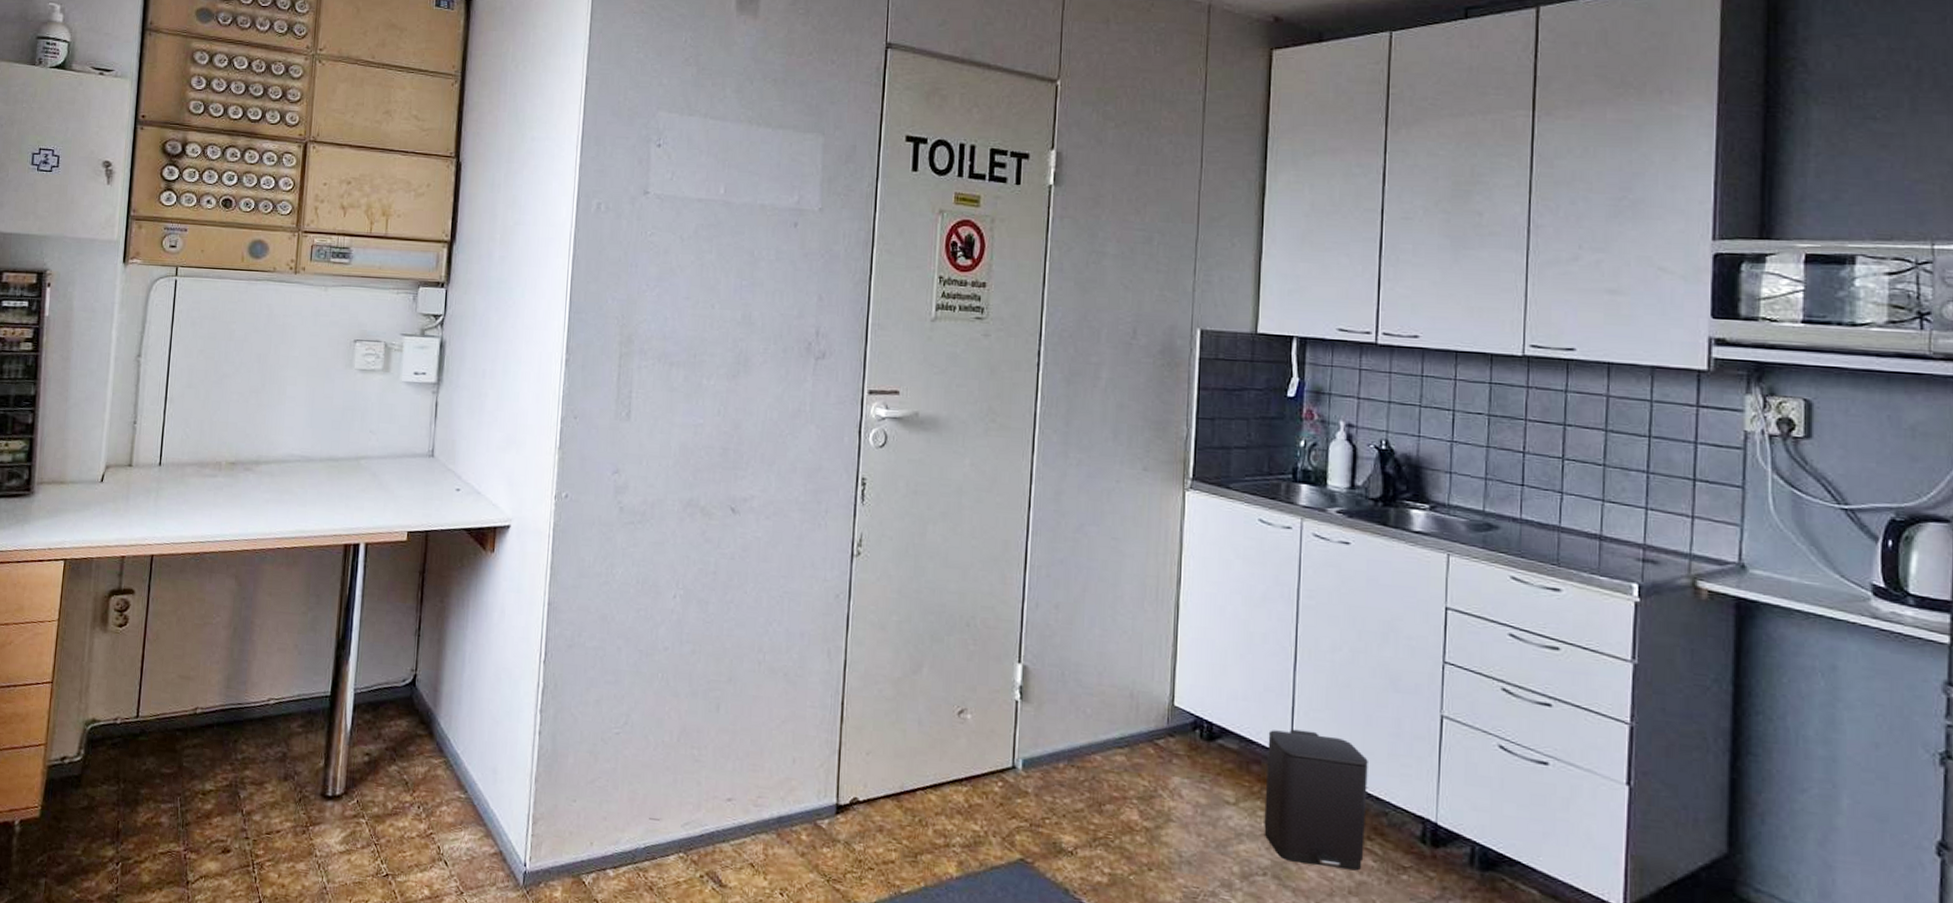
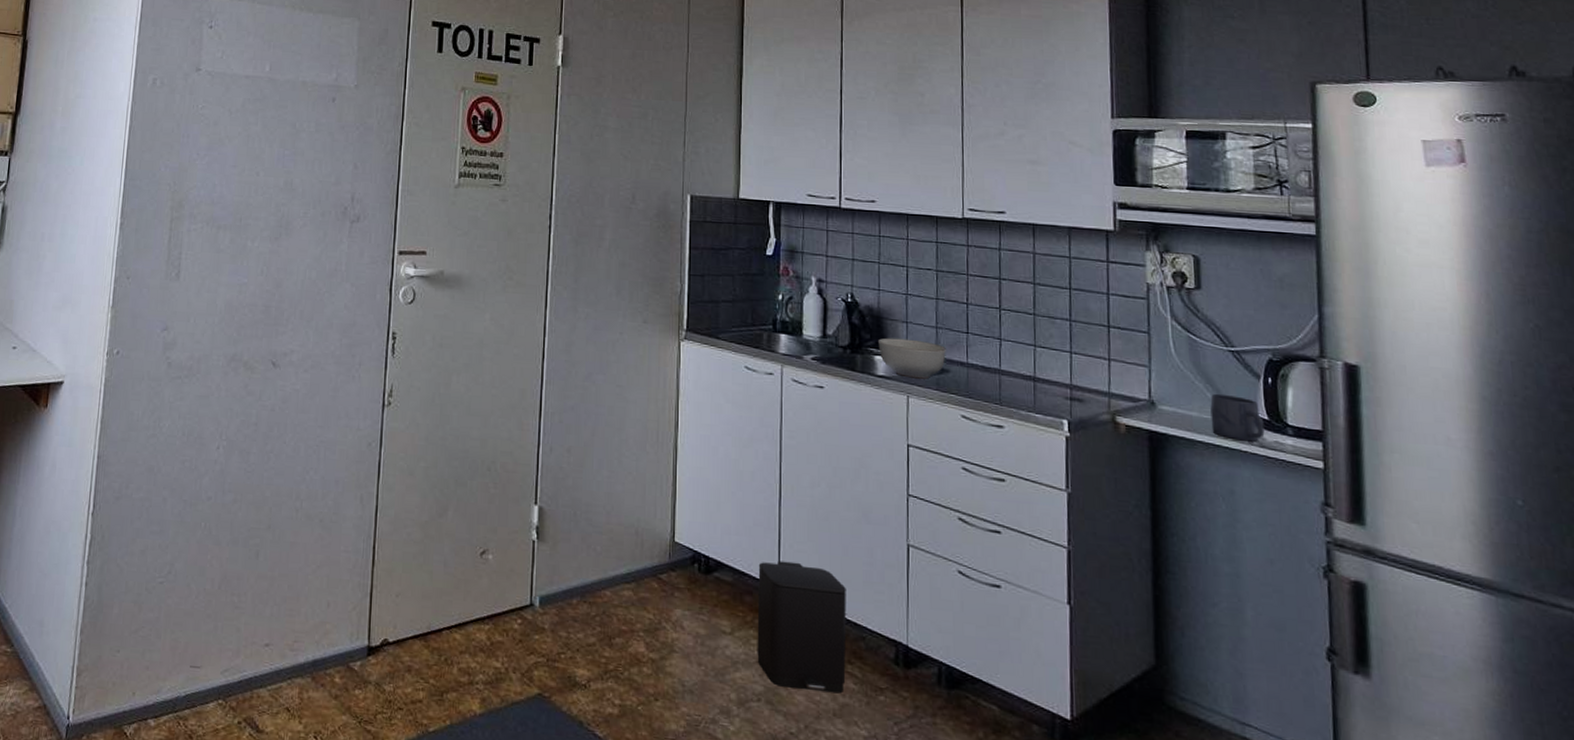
bowl: none [1416,489,1496,536] -> present [878,337,946,379]
mug: none [1814,556,1879,612] -> present [1210,393,1265,442]

